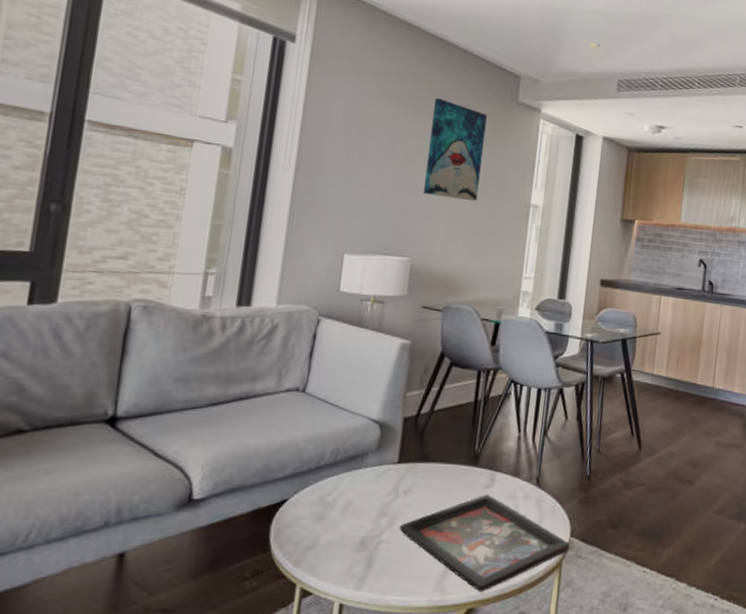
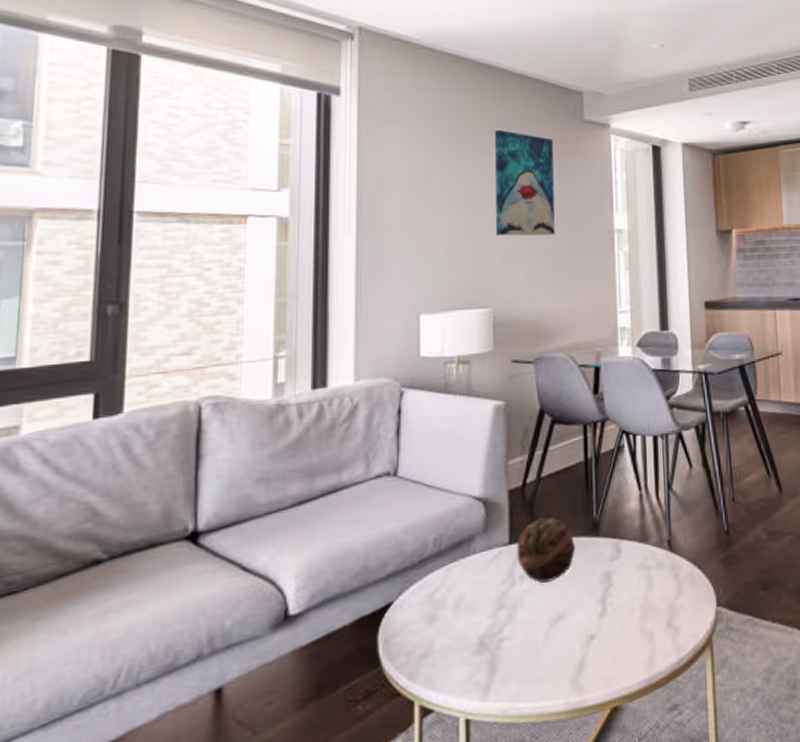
decorative tray: present [399,495,570,592] -> none [521,568,718,686]
decorative ball: none [402,445,457,499] -> present [516,517,576,583]

